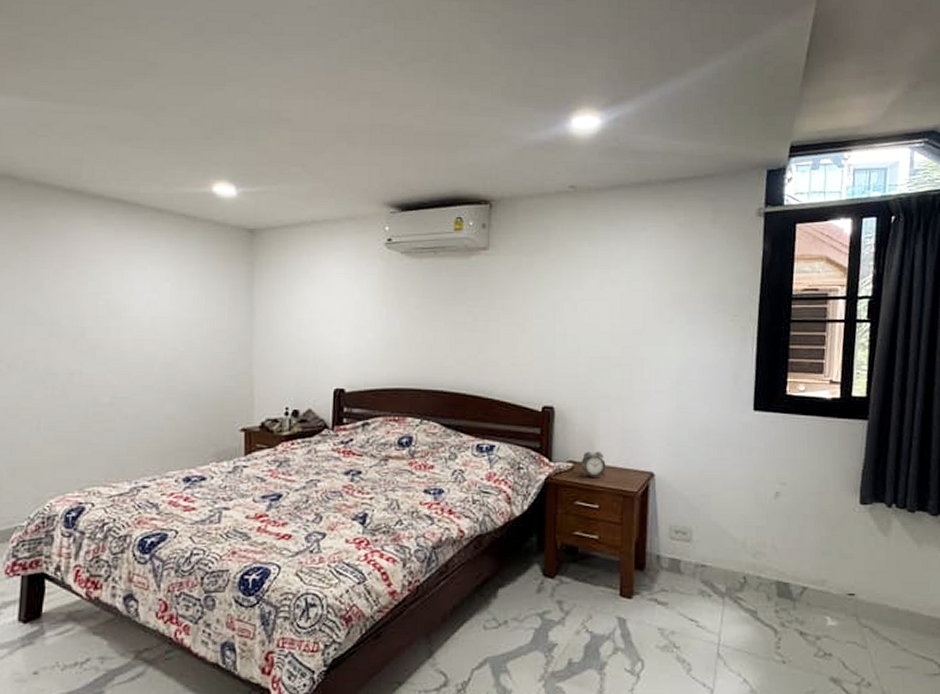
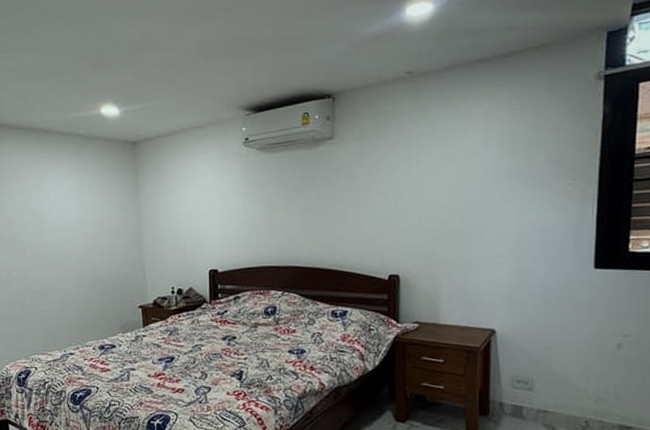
alarm clock: present [581,452,606,477] -> none [426,313,450,336]

